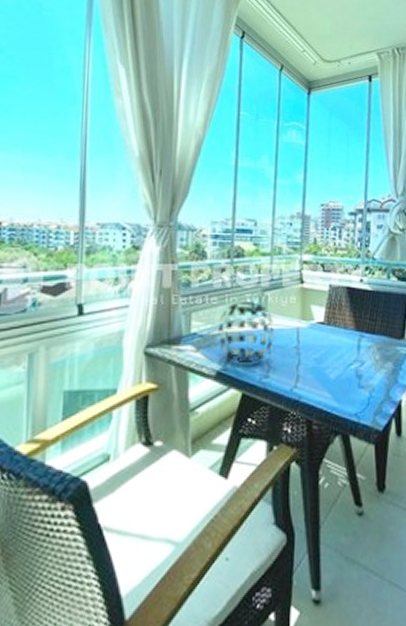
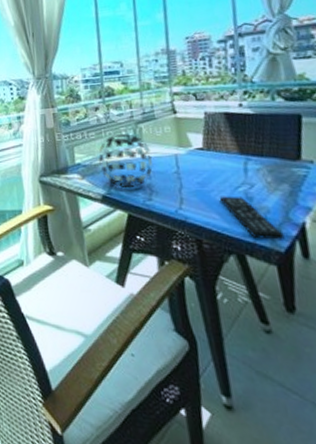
remote control: none [332,373,384,419] -> present [219,196,285,240]

